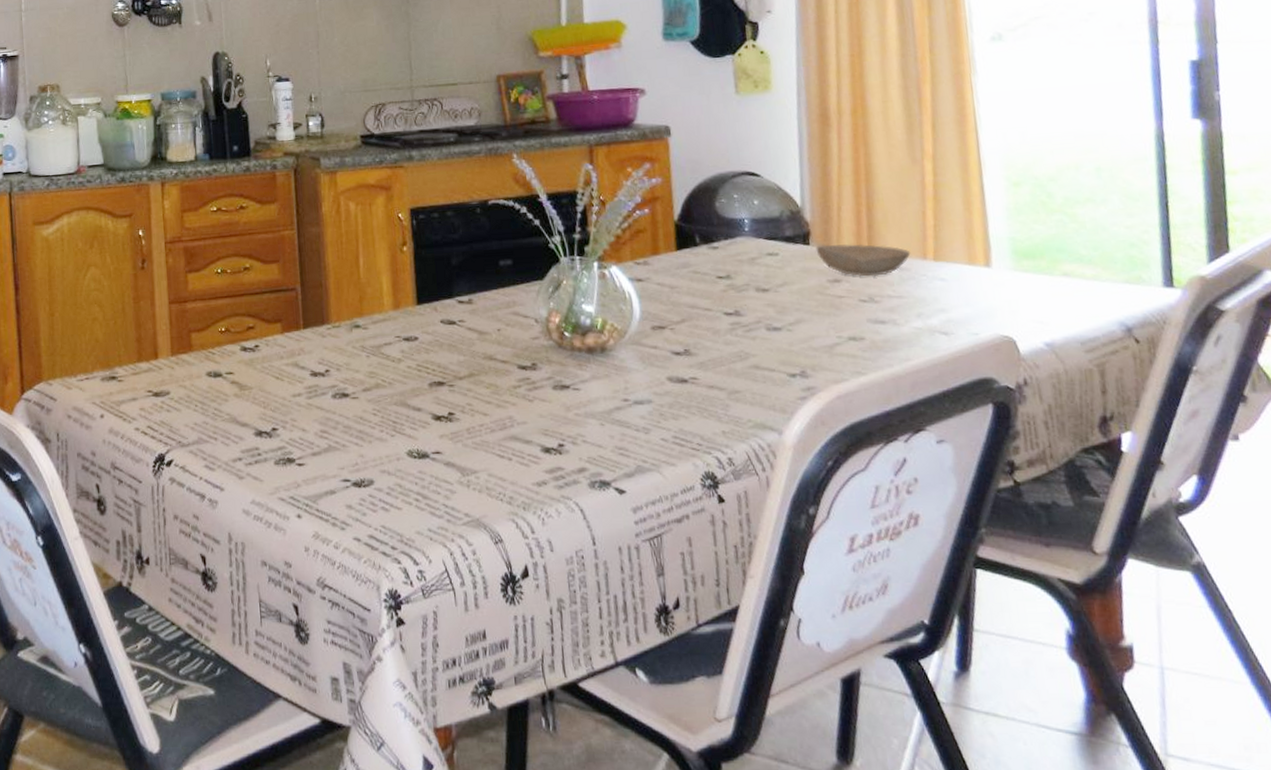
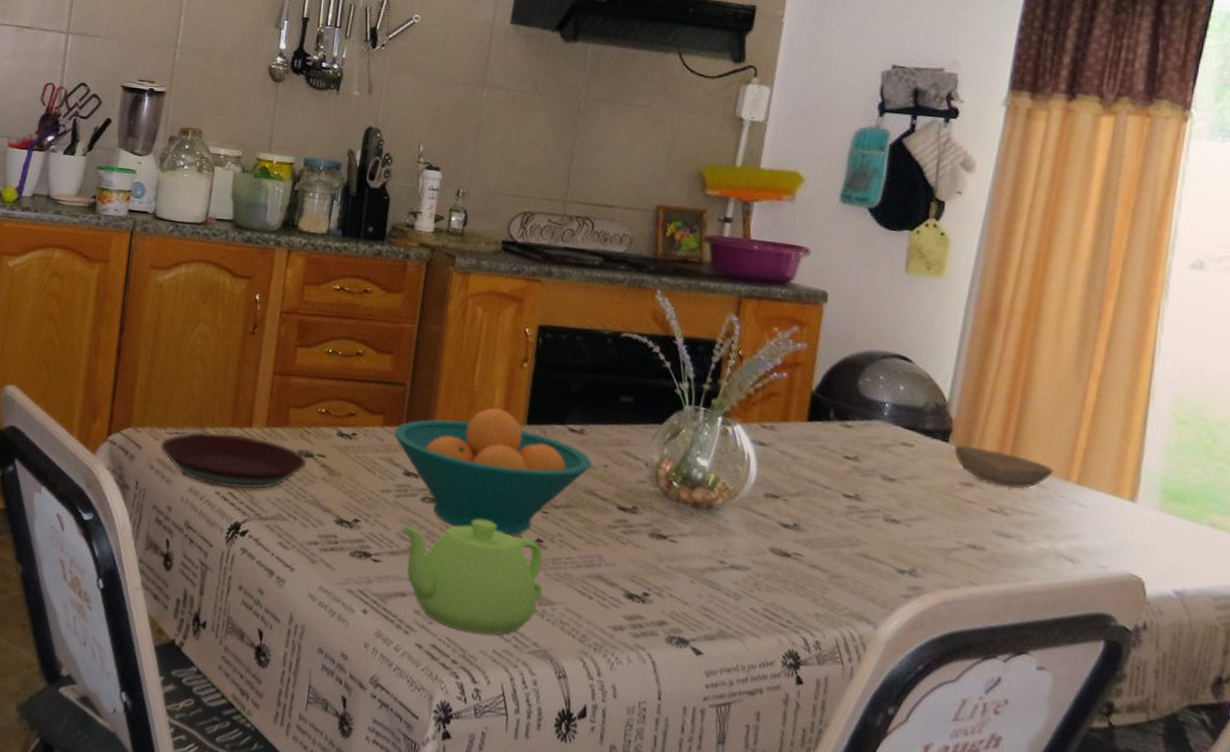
plate: none [73,367,217,423] -> present [159,432,307,490]
fruit bowl: none [293,294,485,417] -> present [394,407,591,536]
teapot: none [317,404,464,516] -> present [400,518,543,635]

